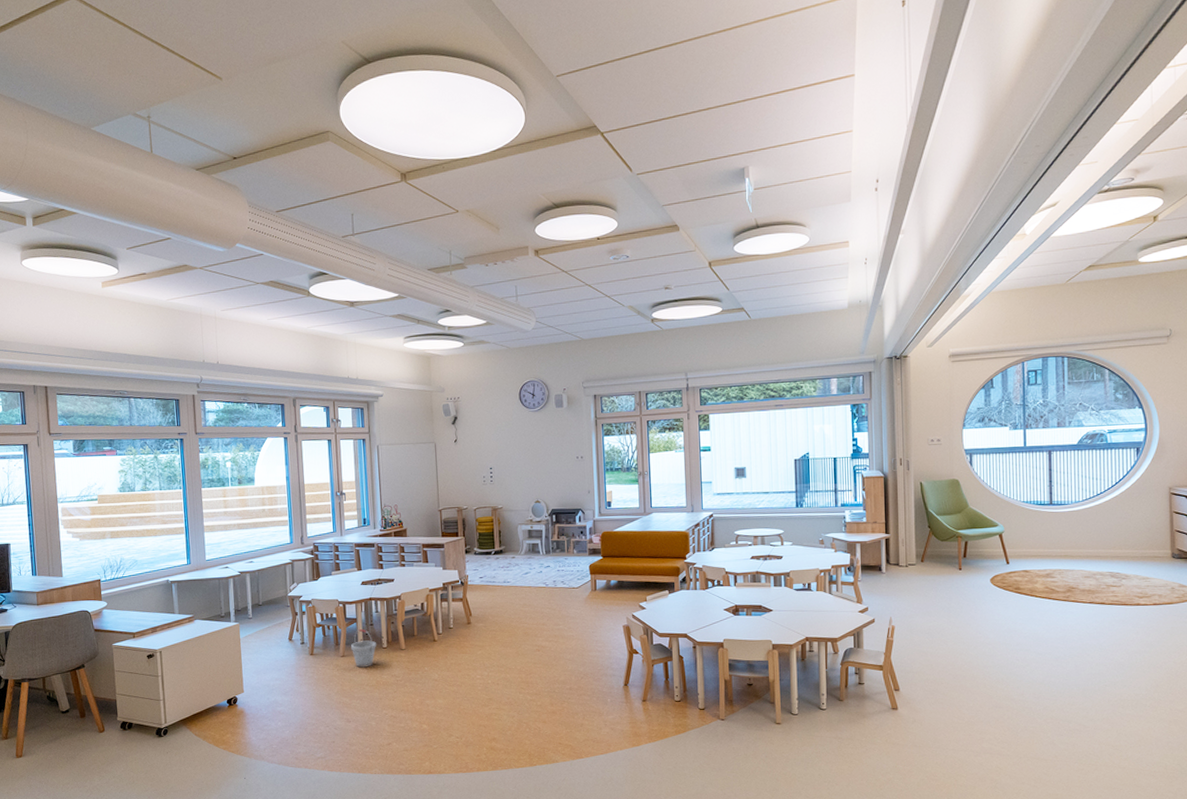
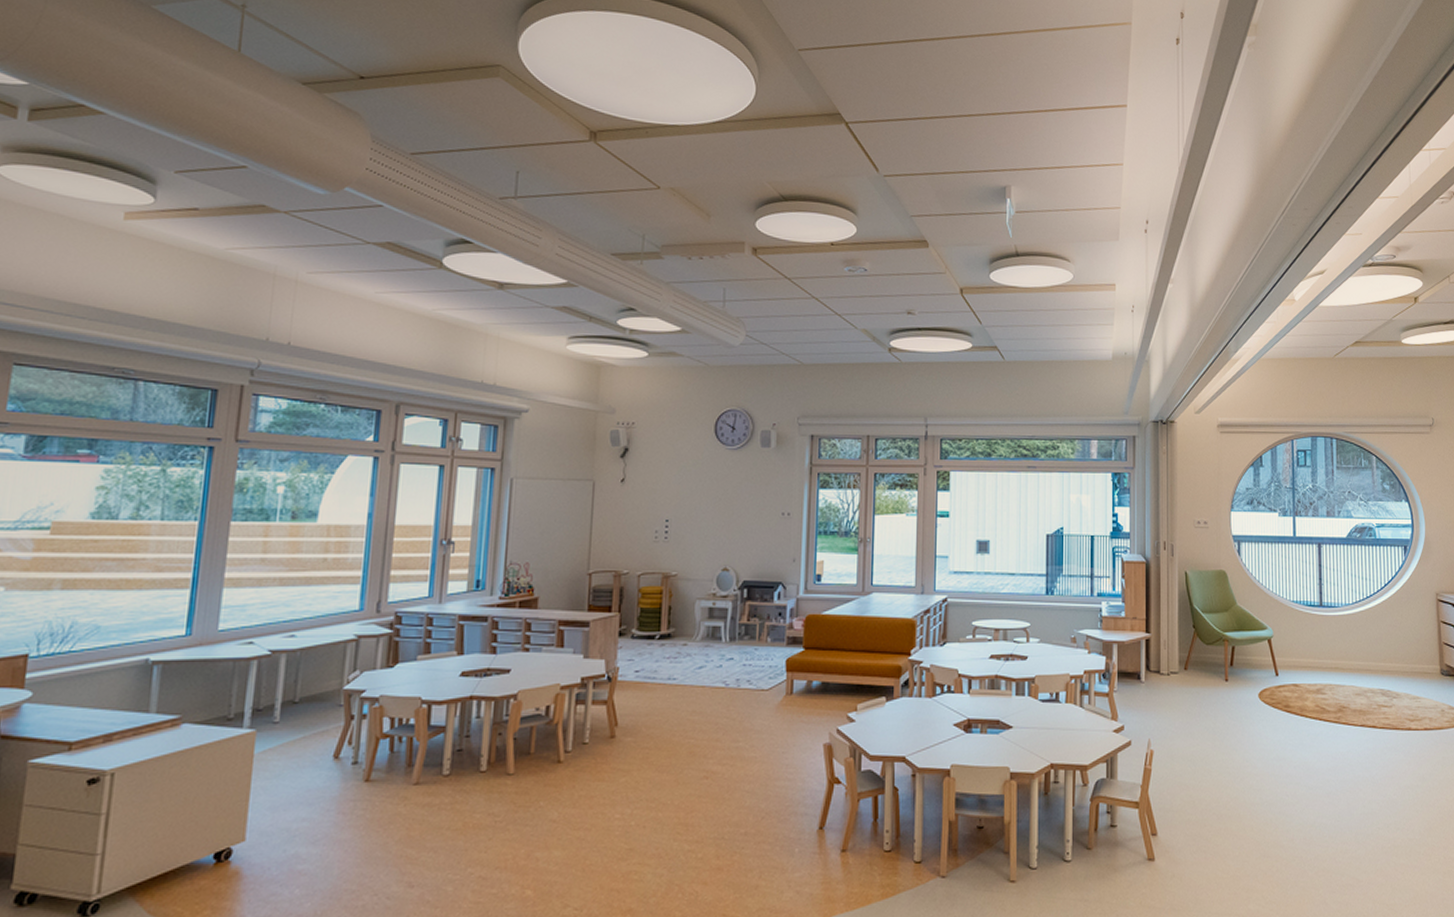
bucket: present [350,628,376,668] -> none [430,741,471,802]

